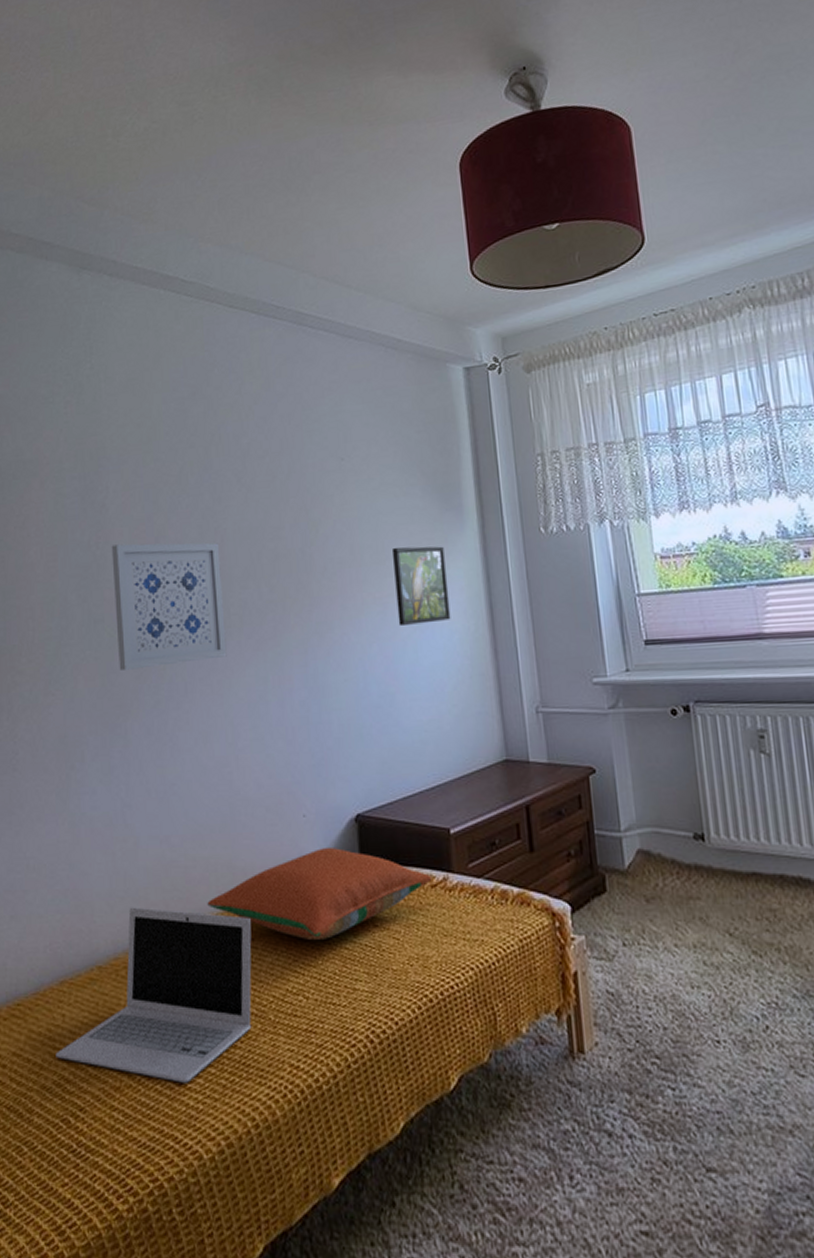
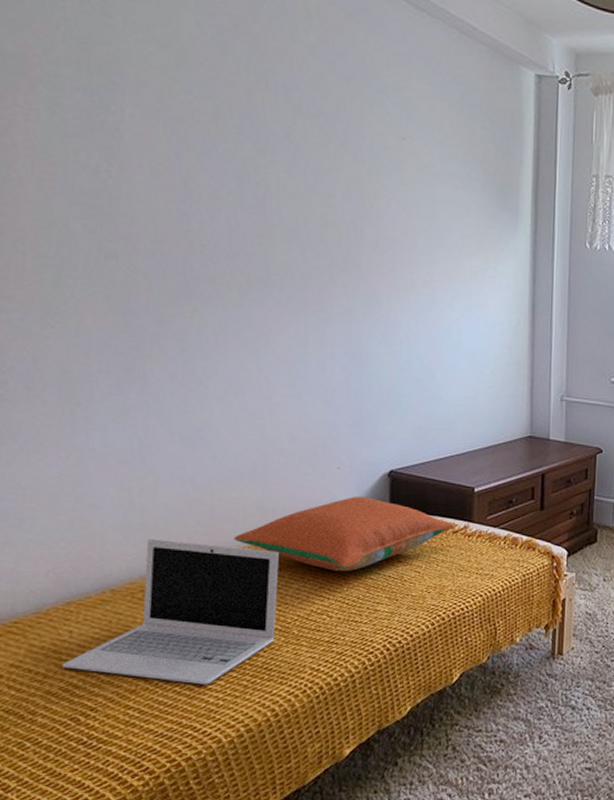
wall art: present [111,542,227,670] -> none [127,176,265,315]
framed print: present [391,546,451,625] -> none [445,237,497,312]

